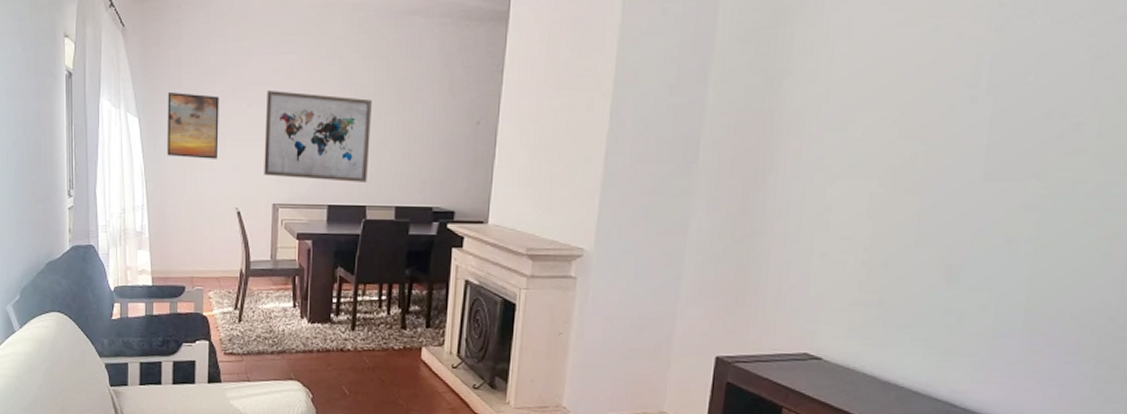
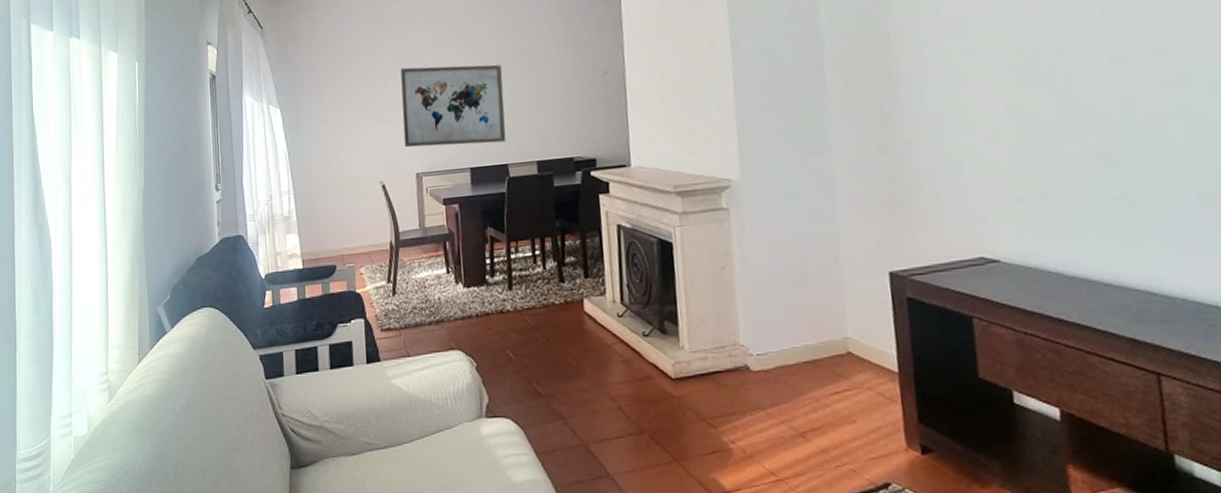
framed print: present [167,93,219,159] -> none [306,79,359,140]

